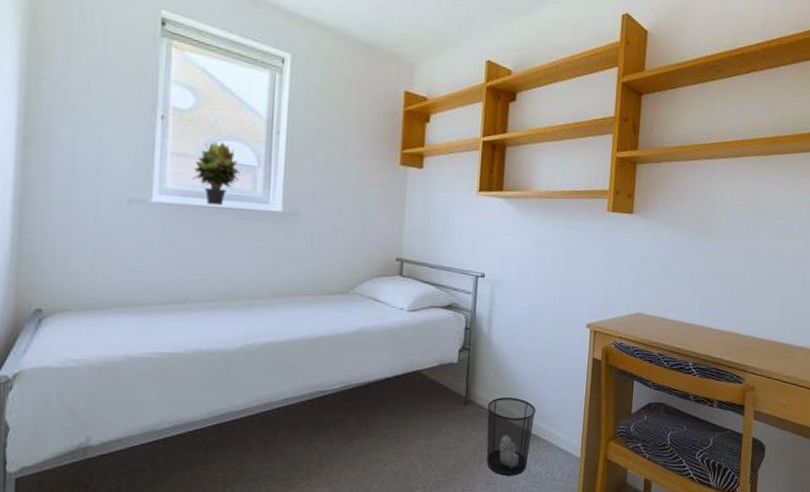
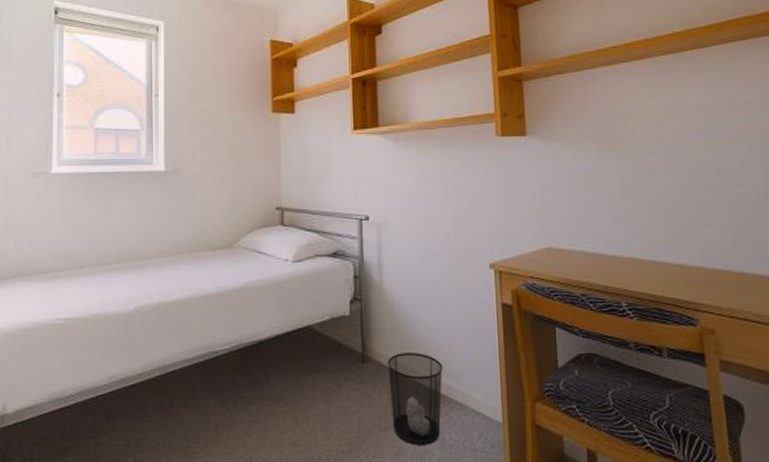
potted plant: present [192,142,241,206] -> none [85,110,126,171]

